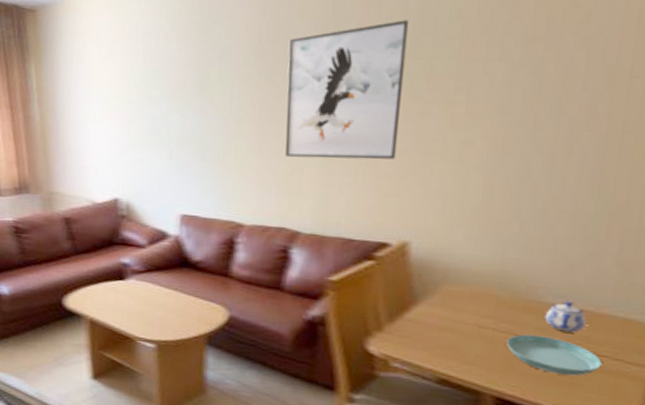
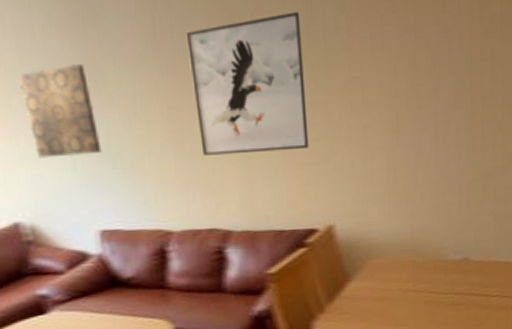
wall art: none [139,66,196,147] -> present [17,65,102,158]
saucer: present [507,334,602,376] -> none [426,288,495,319]
teapot: present [544,300,587,333] -> none [450,255,481,282]

